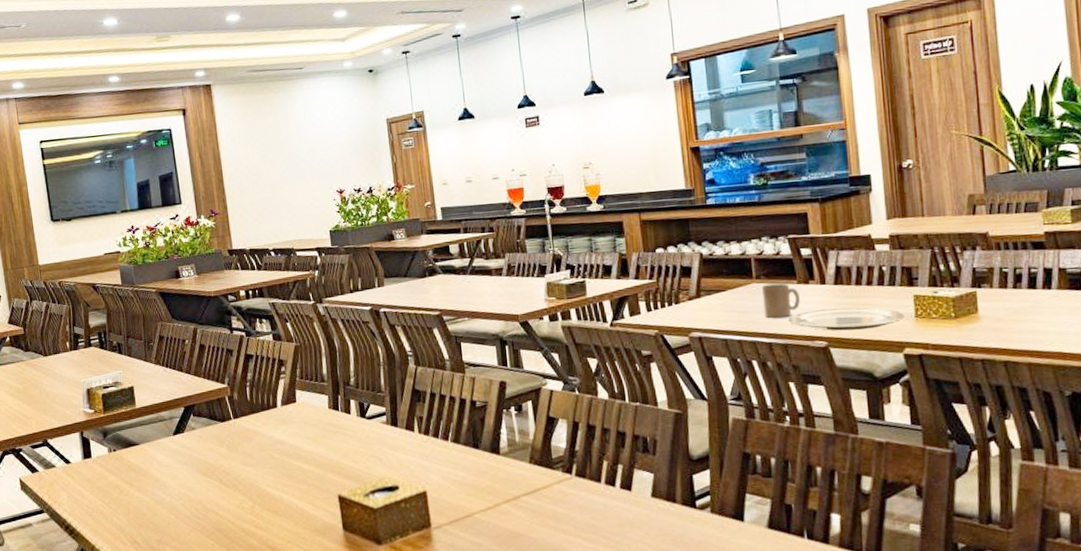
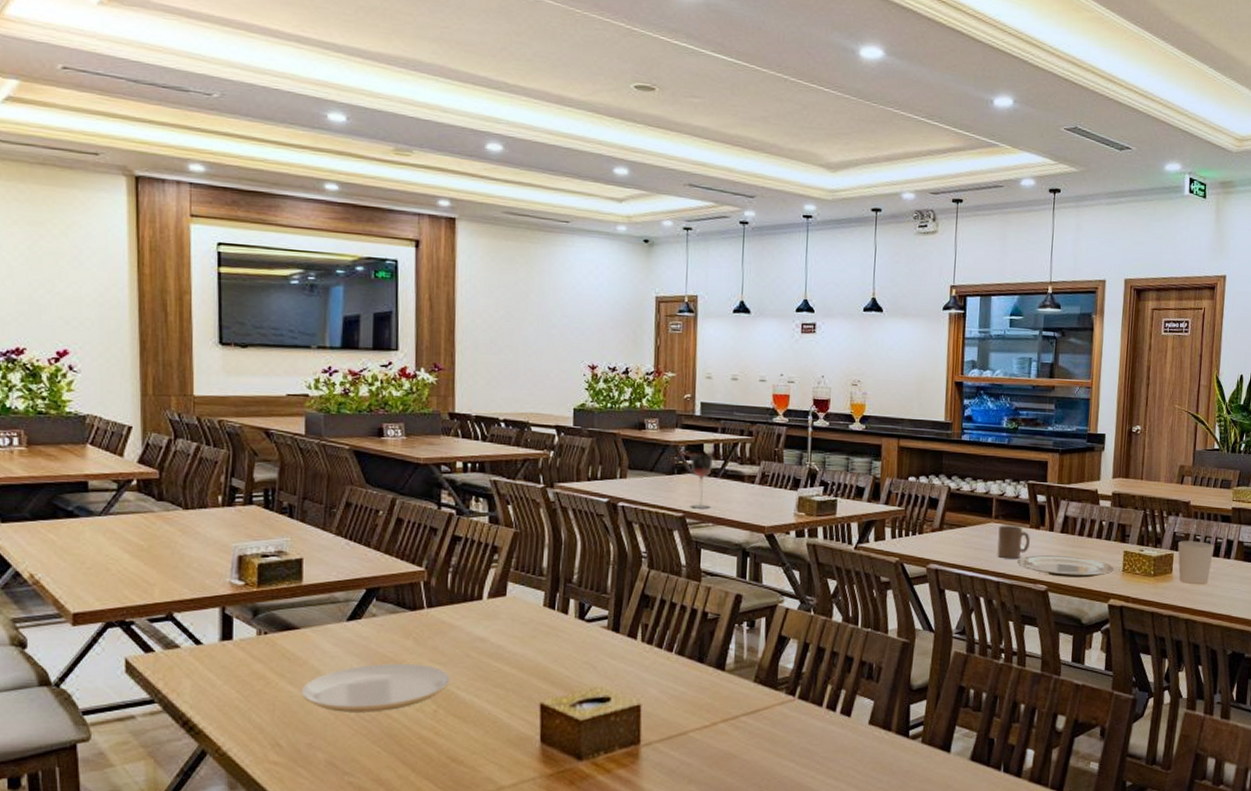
plate: none [146,467,261,512] -> present [300,664,451,712]
wineglass: none [439,254,464,306] -> present [690,453,713,509]
dixie cup: none [980,274,1029,322] -> present [1178,541,1215,584]

